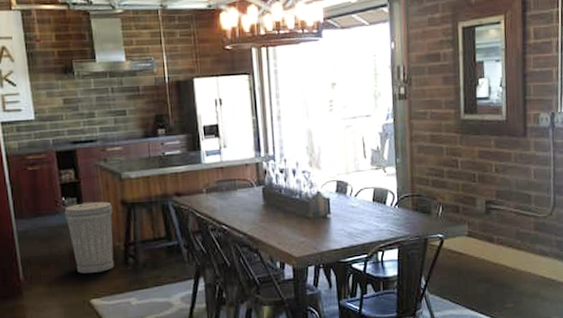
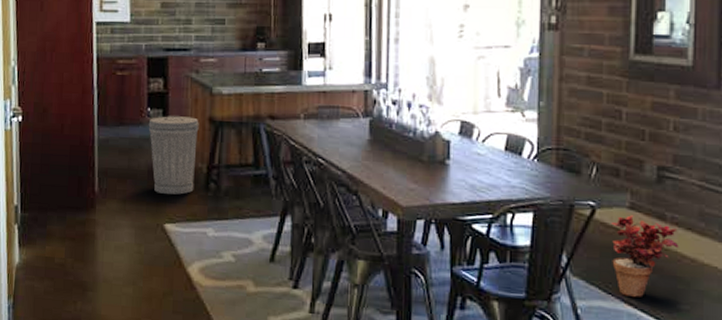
potted plant: none [455,241,504,304] -> present [611,215,679,297]

